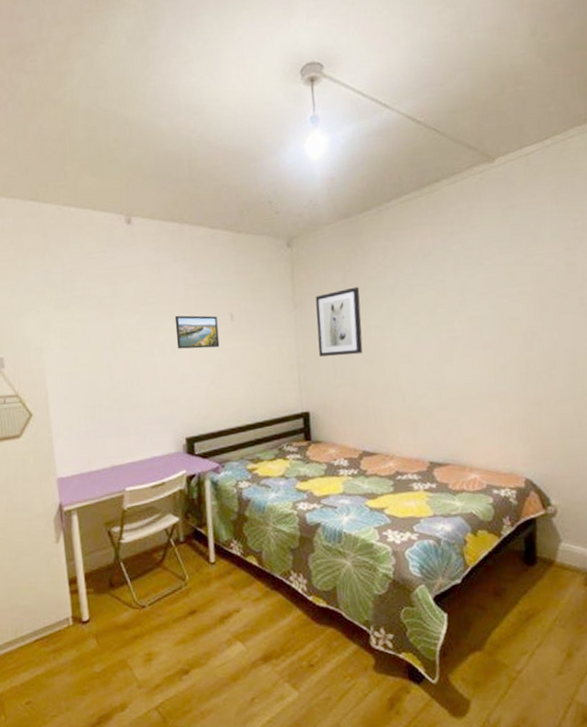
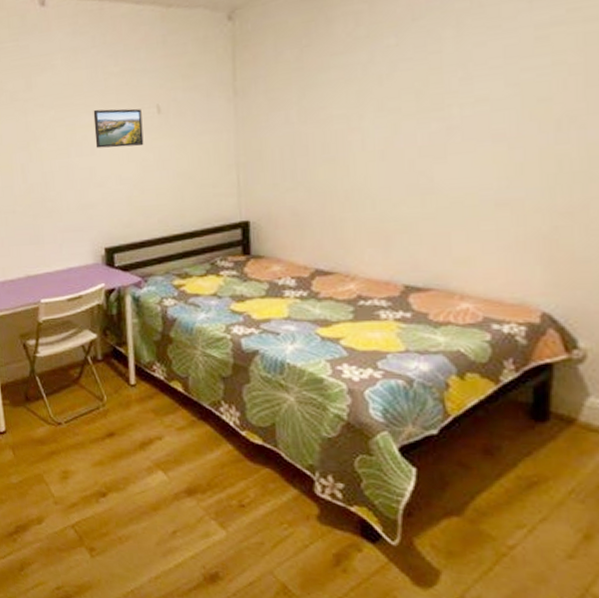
wall art: present [315,287,363,357] -> none [262,66,322,155]

